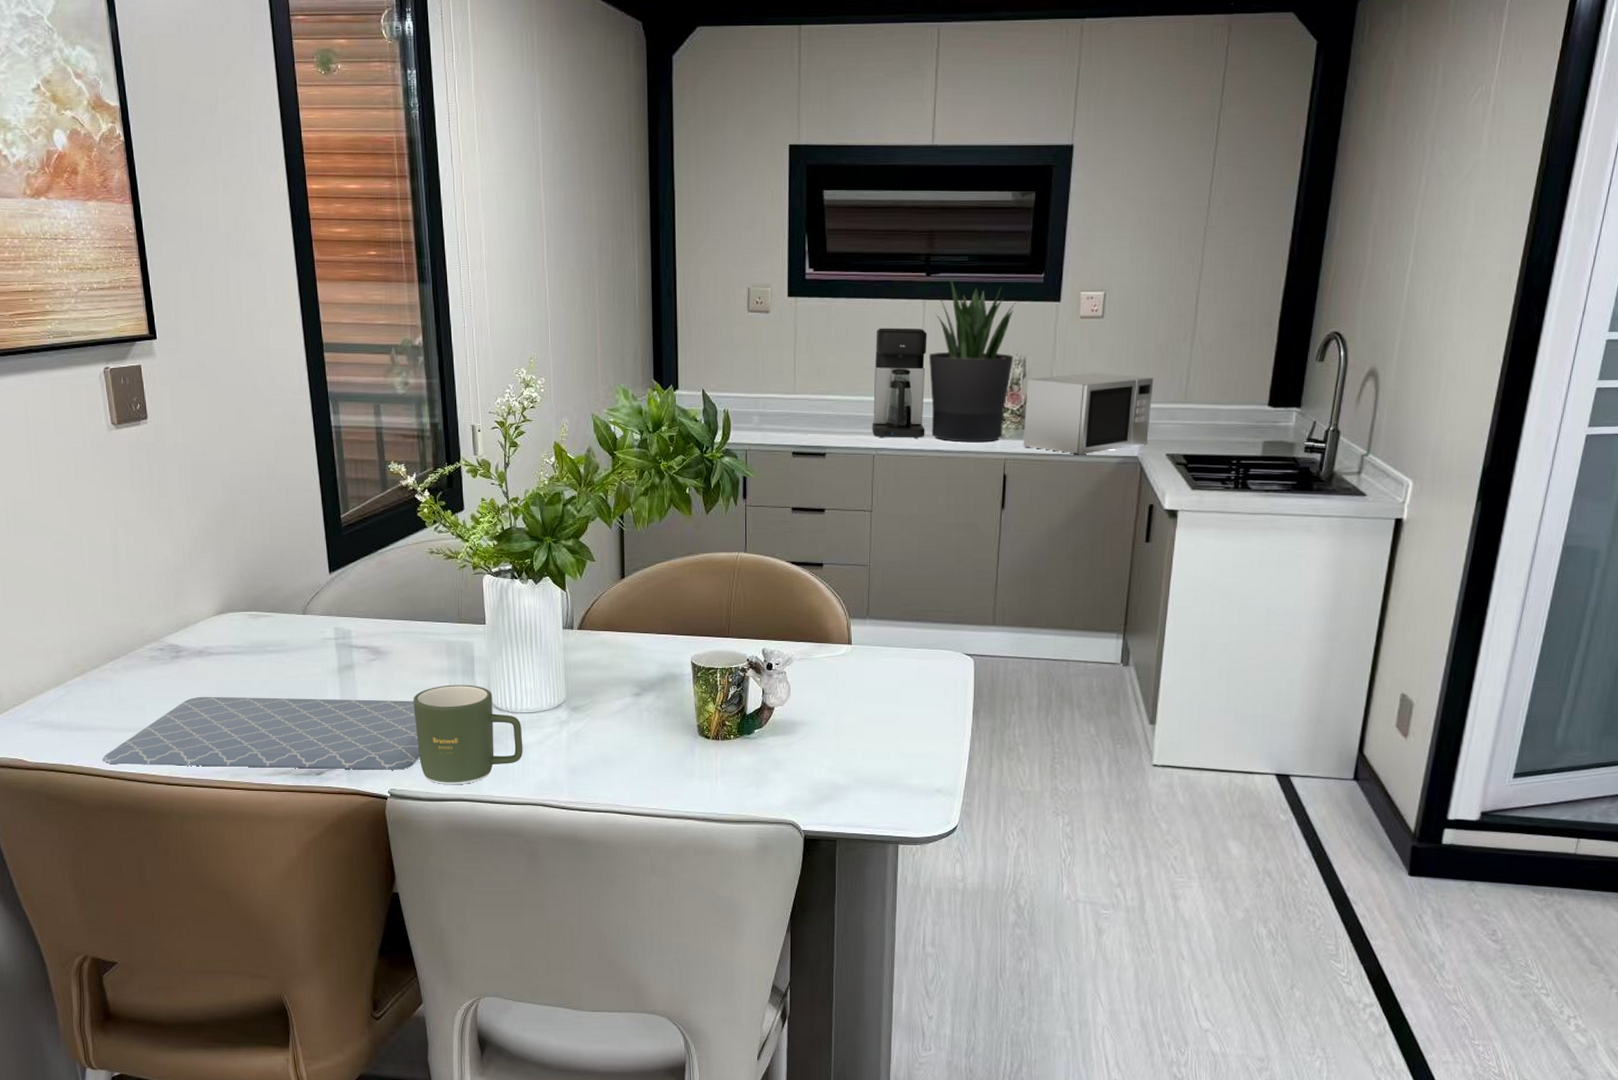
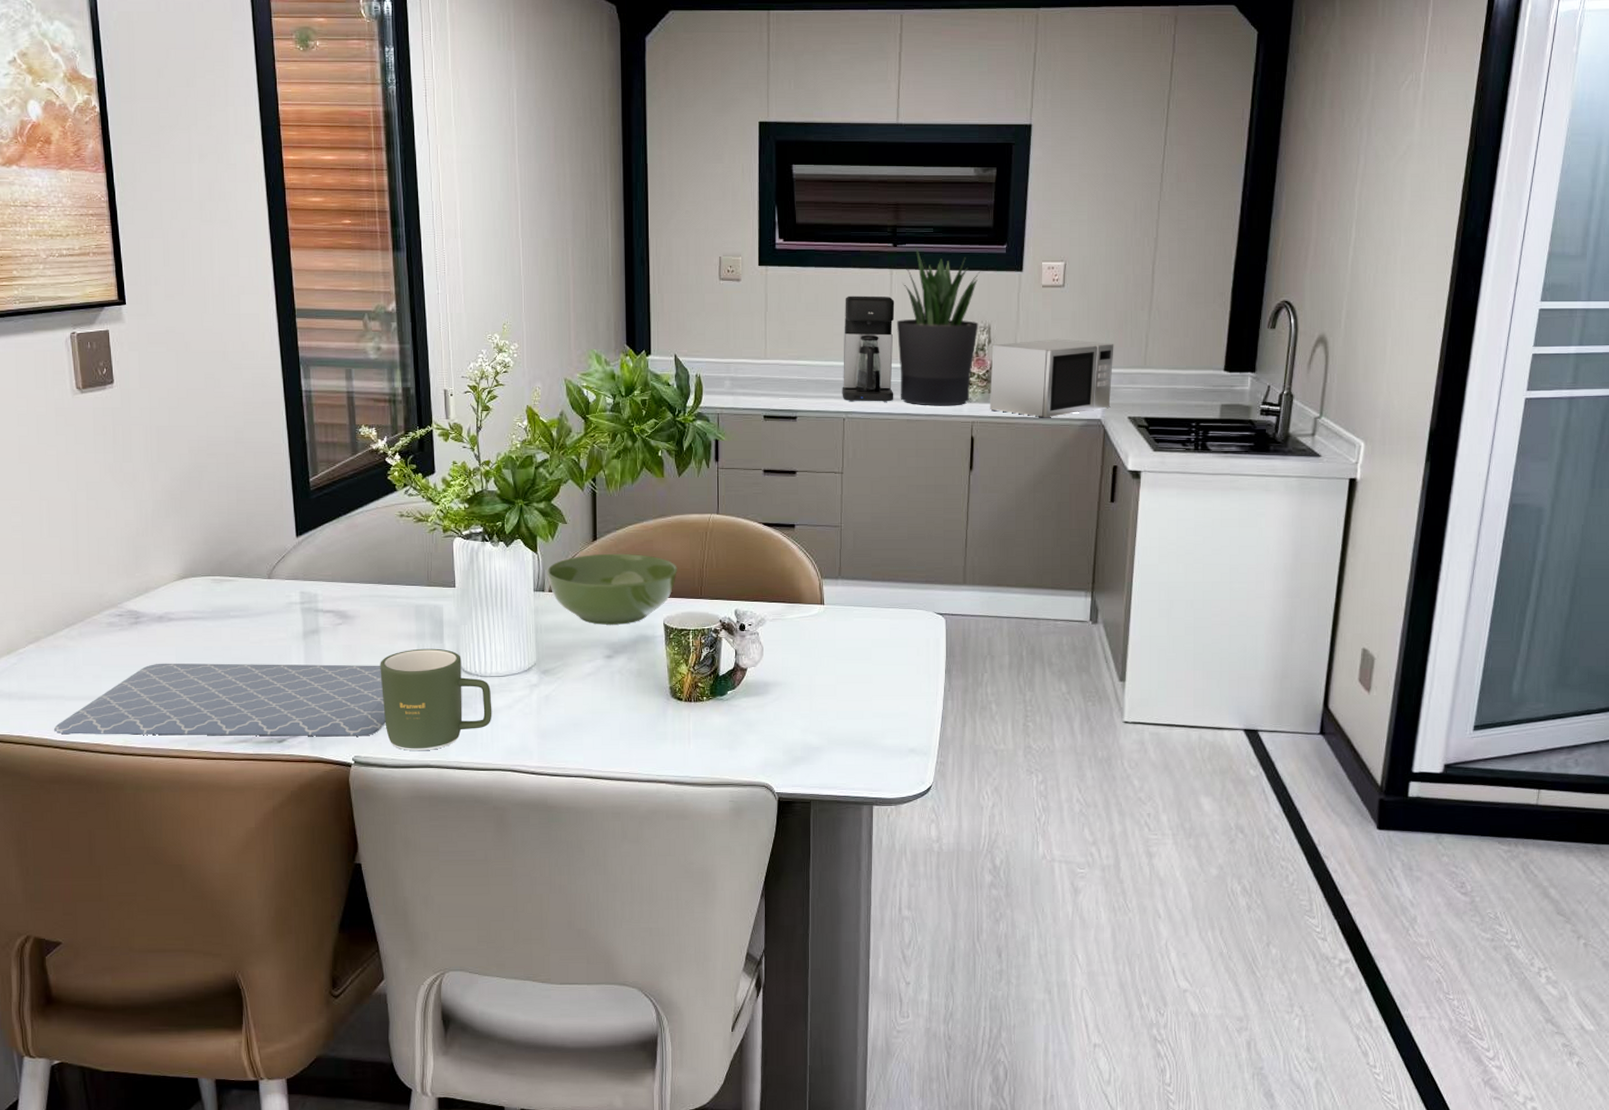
bowl: none [574,591,706,663] -> present [546,553,679,625]

